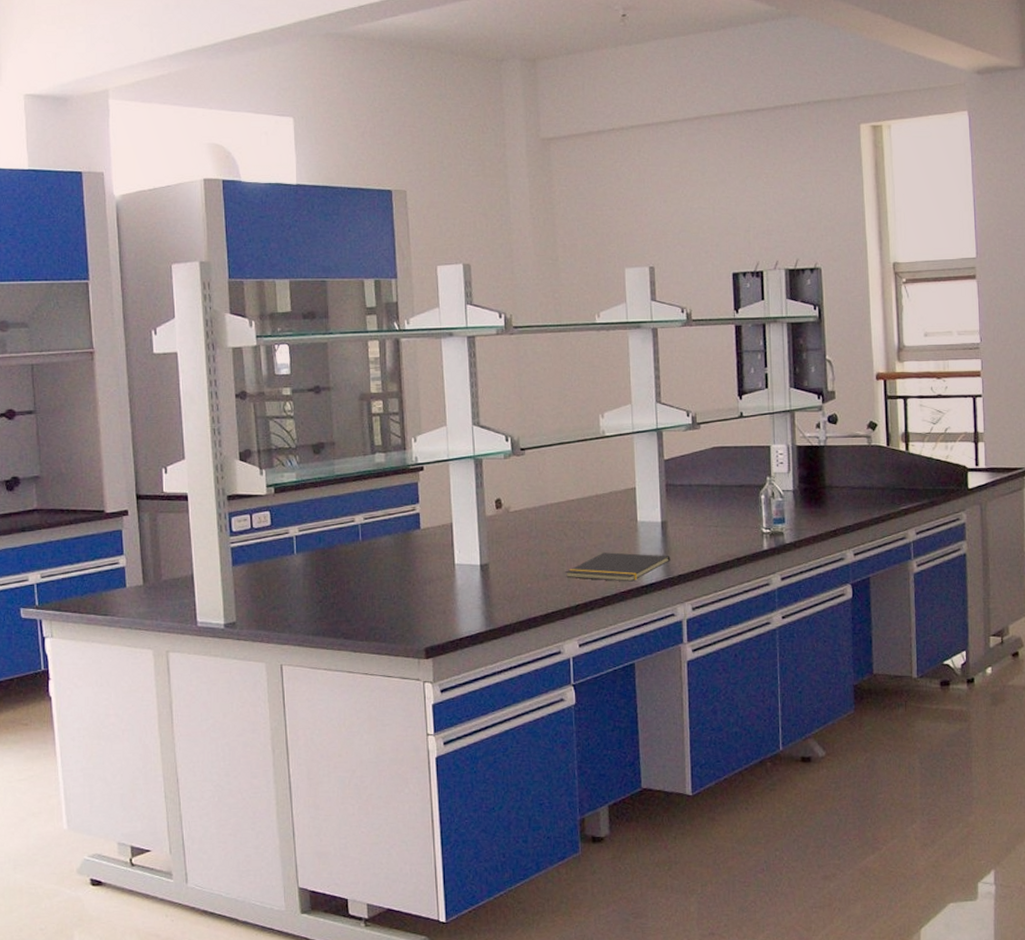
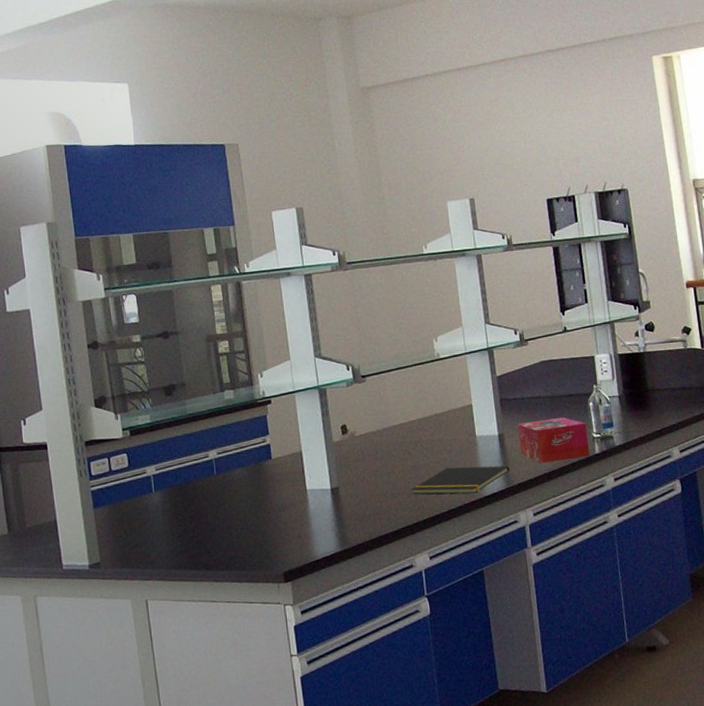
tissue box: none [682,508,757,556] -> present [517,417,590,464]

